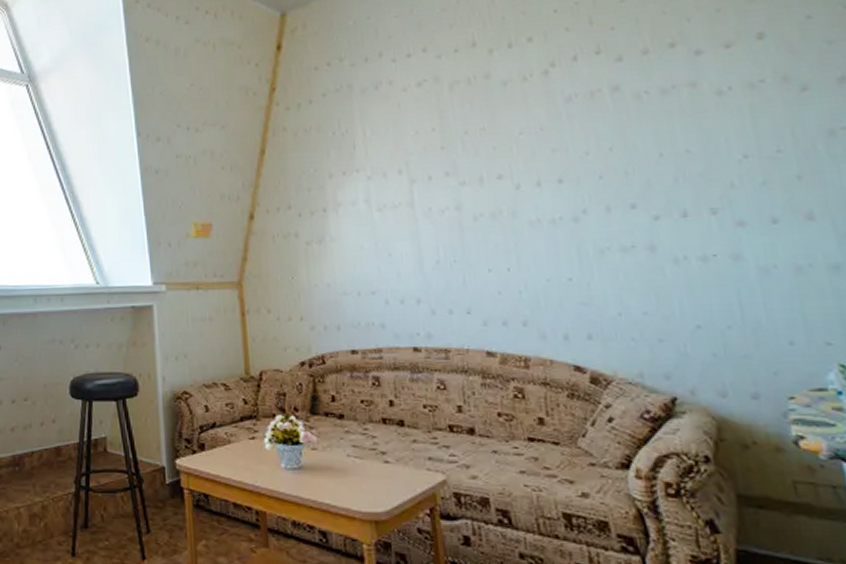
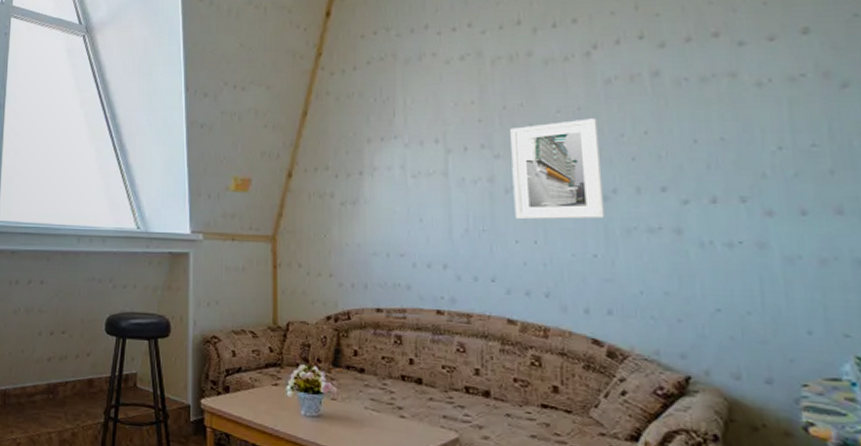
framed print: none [474,138,577,248] -> present [510,118,605,220]

